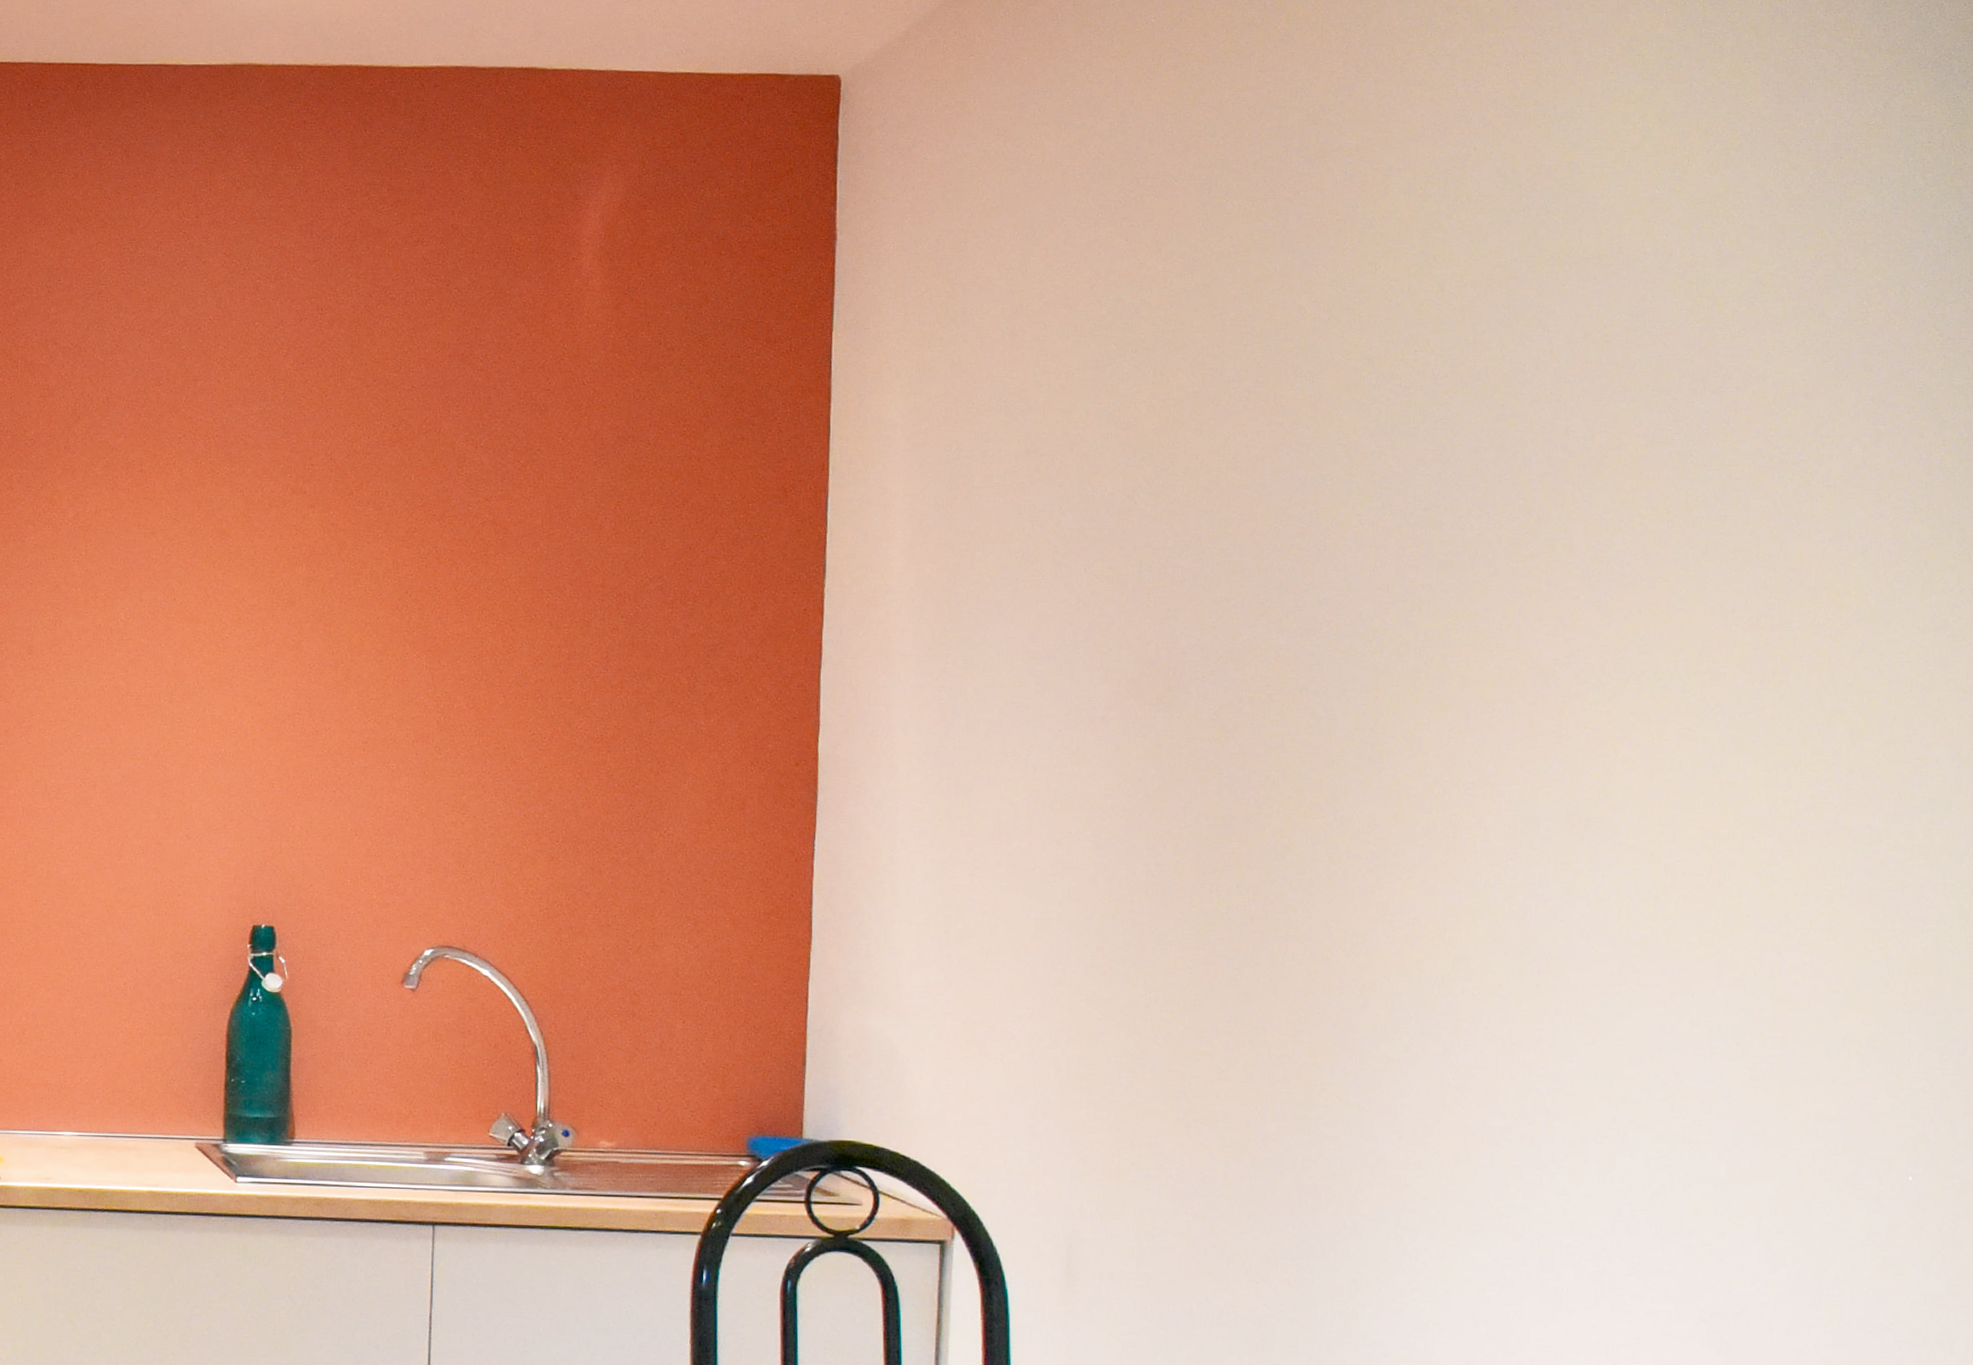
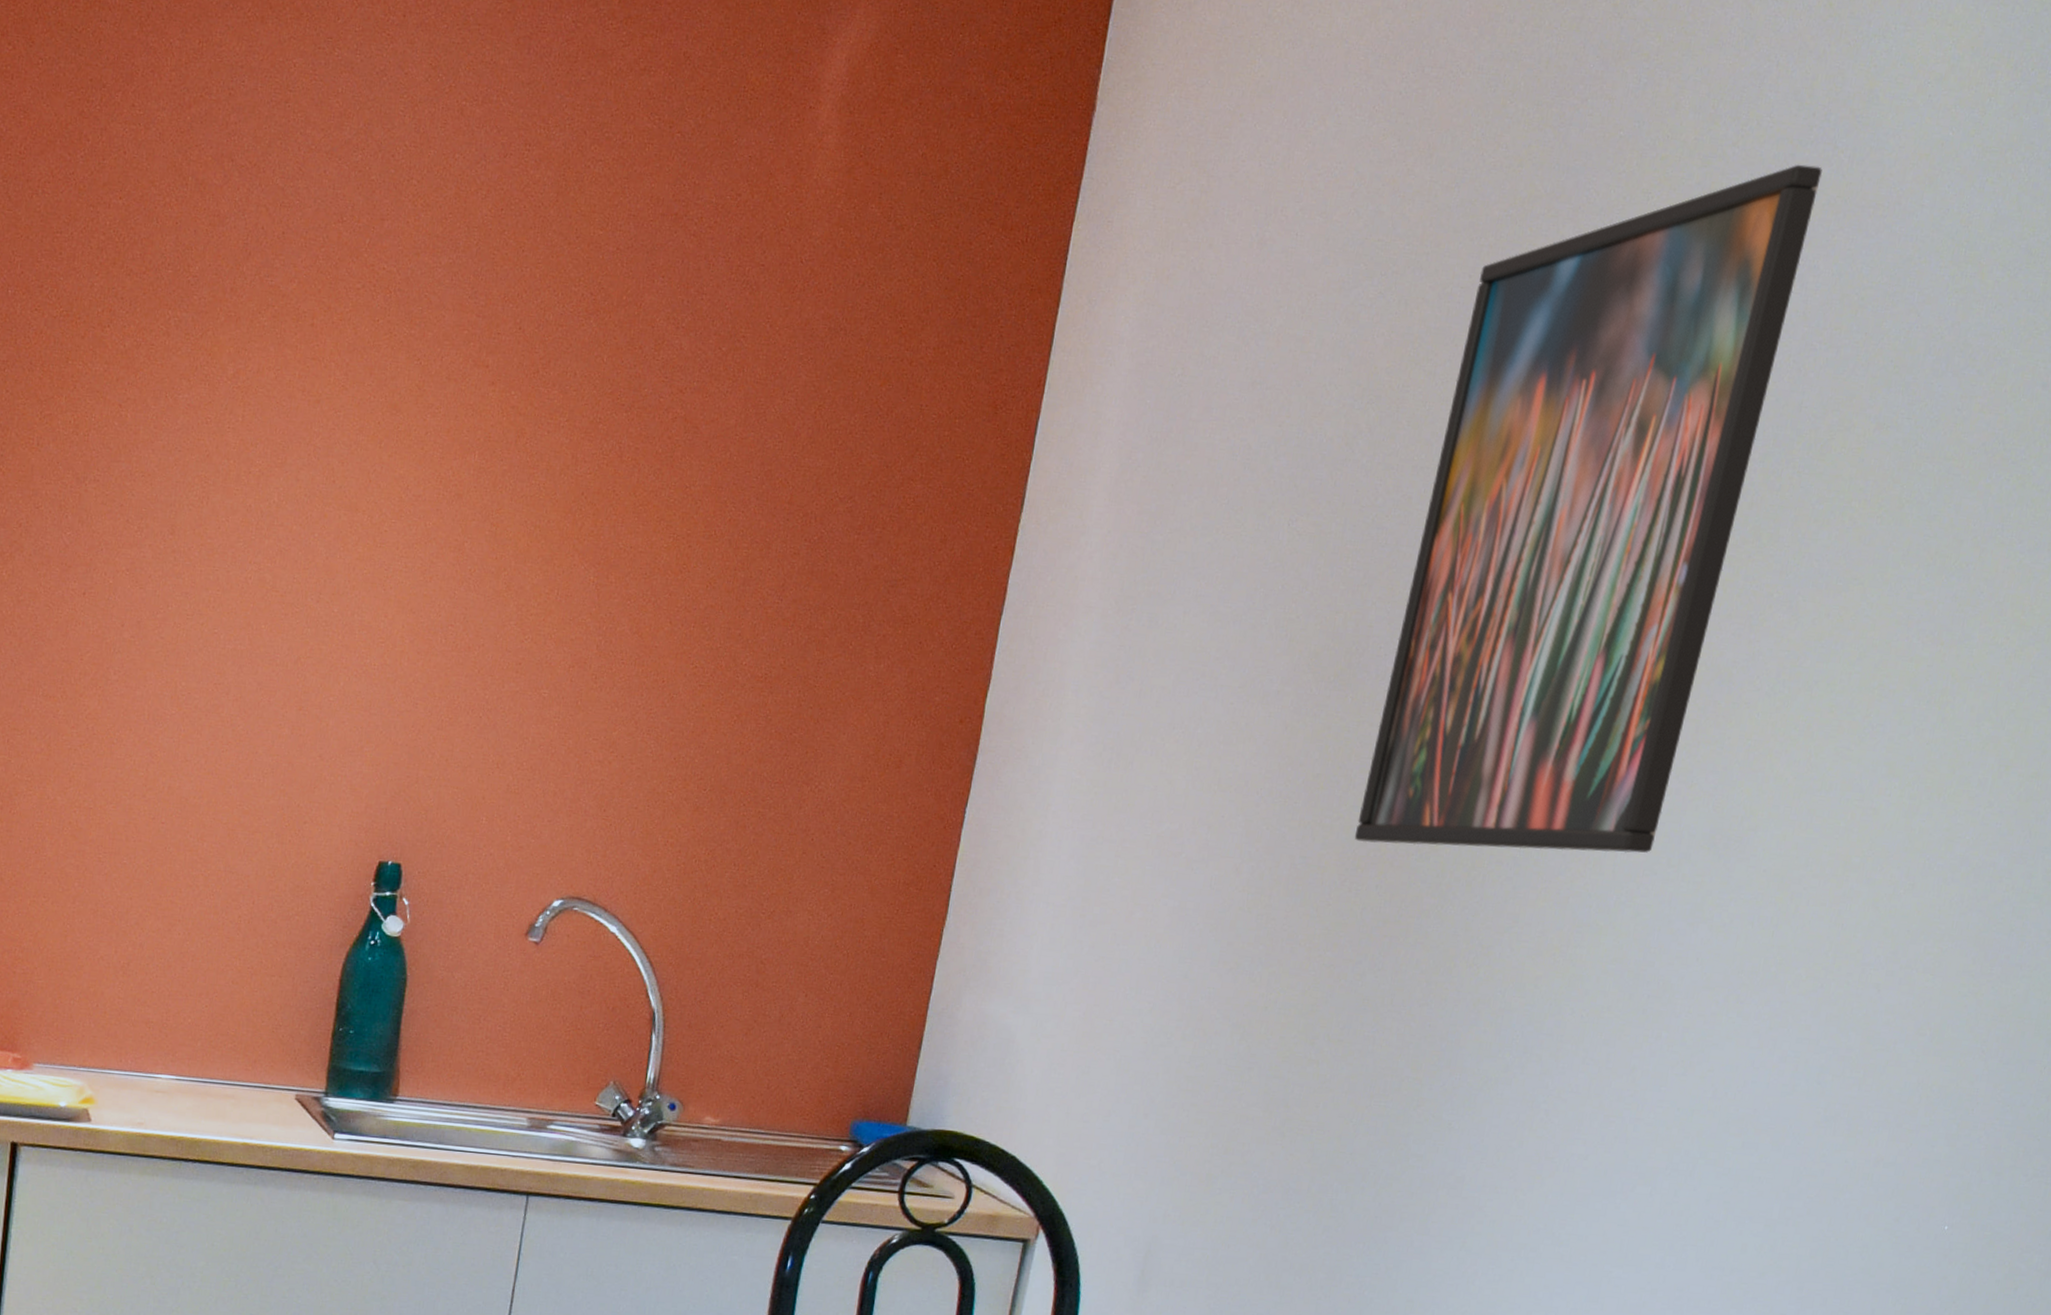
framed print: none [1205,228,1540,847] -> present [1354,164,1822,853]

